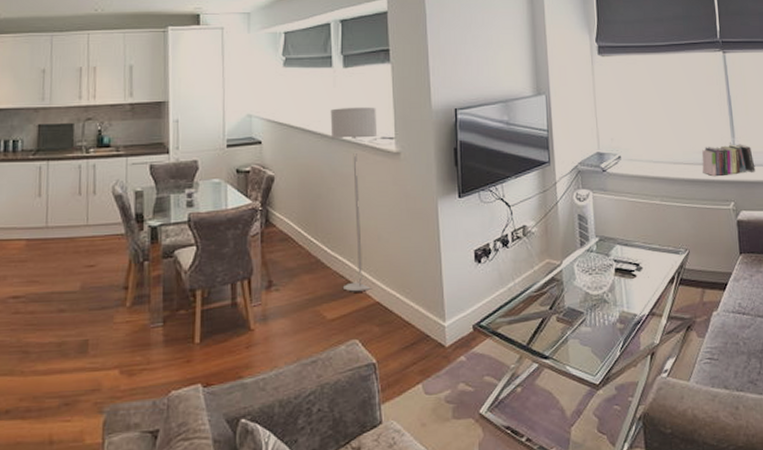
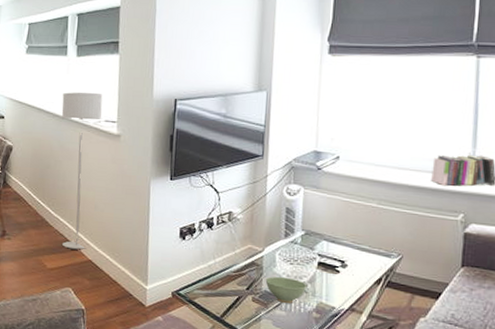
bowl: none [567,289,608,318] -> present [265,276,308,303]

